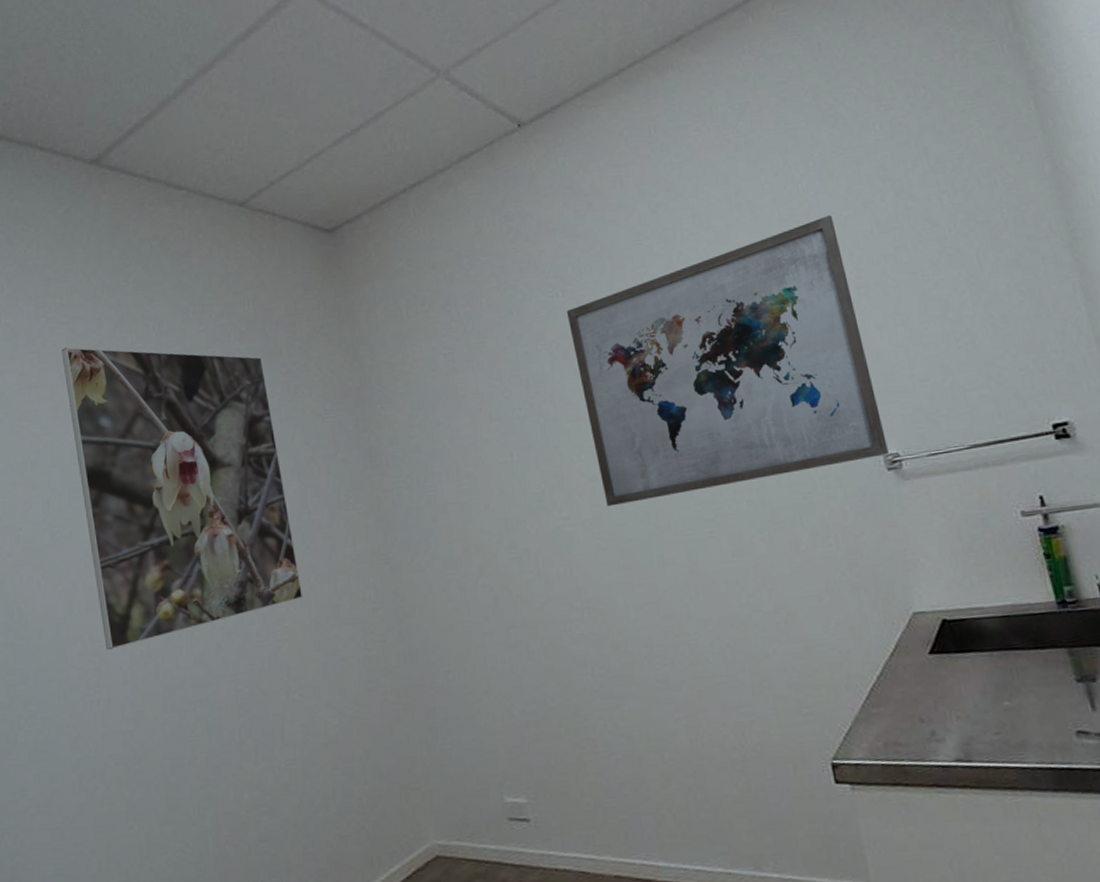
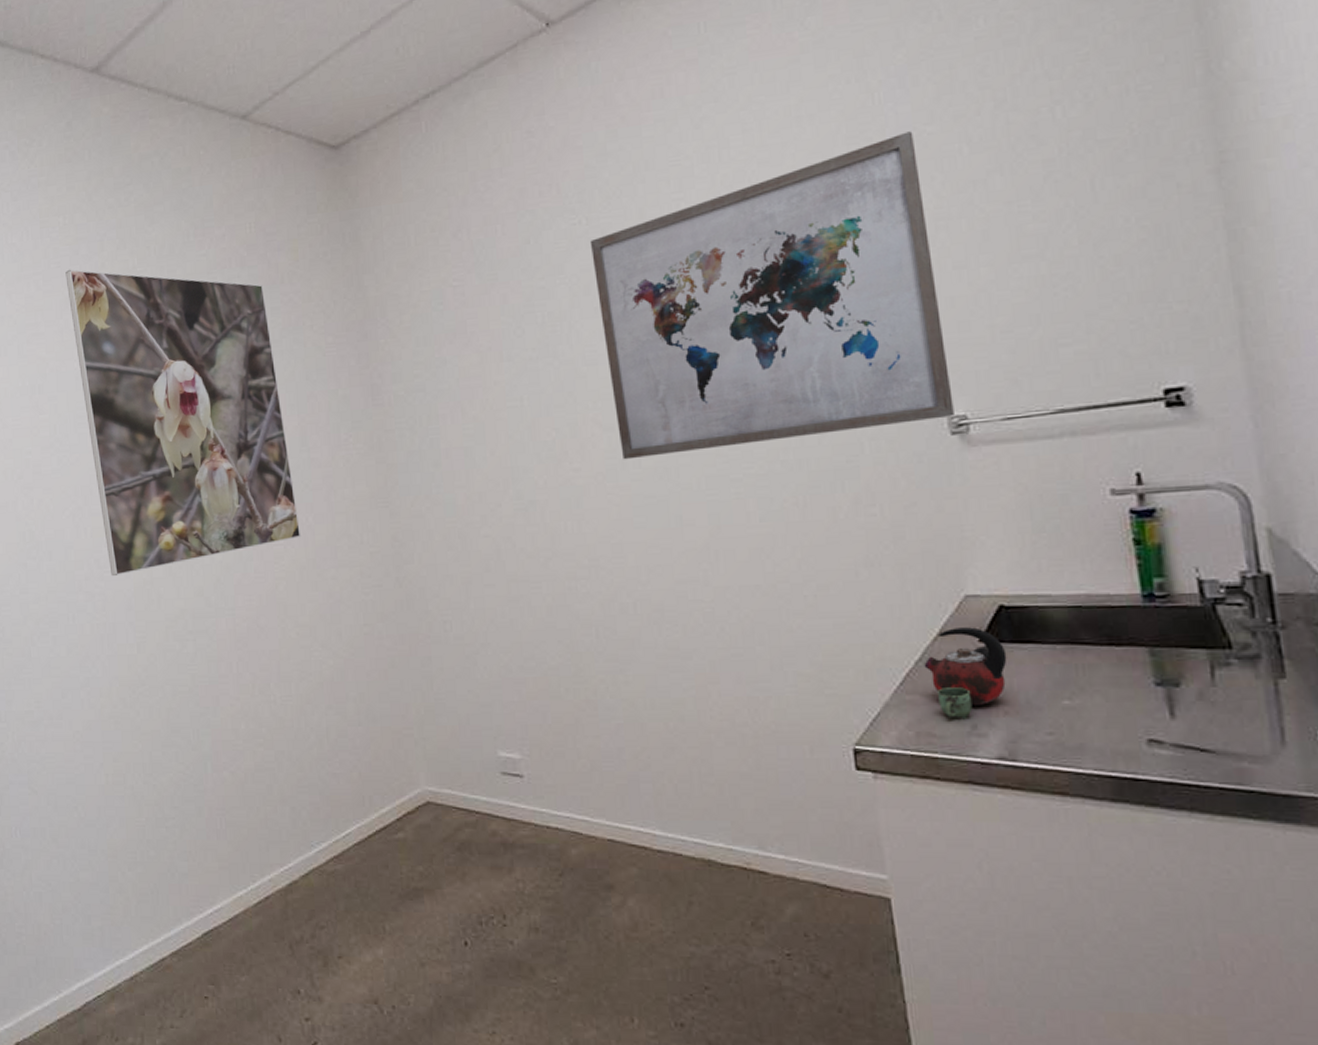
kettle: none [884,641,955,728] -> present [924,627,1007,720]

